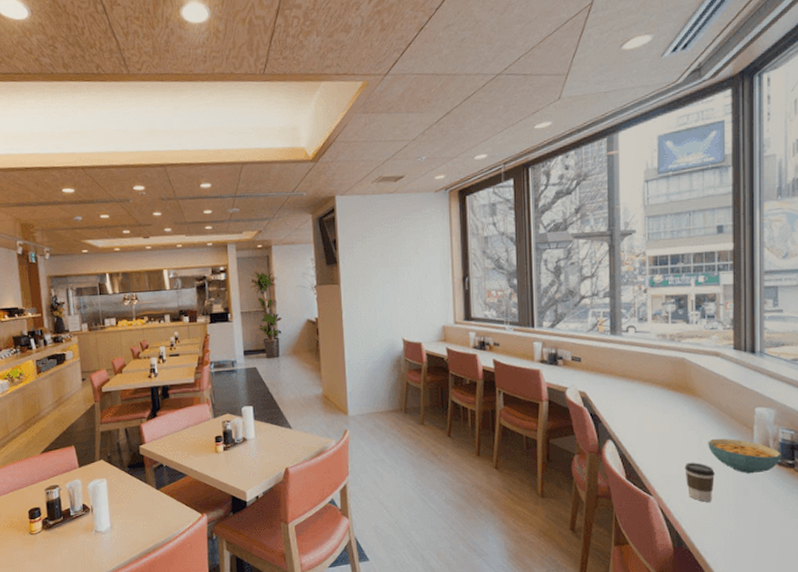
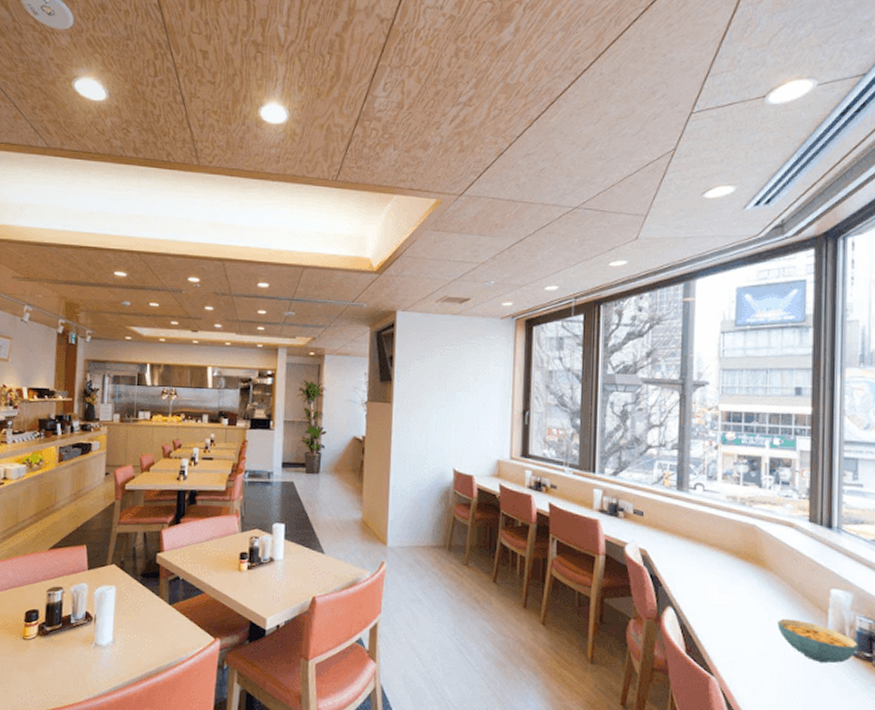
coffee cup: present [684,463,715,502] -> none [751,643,784,690]

